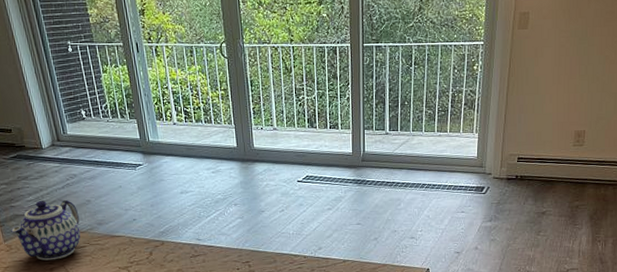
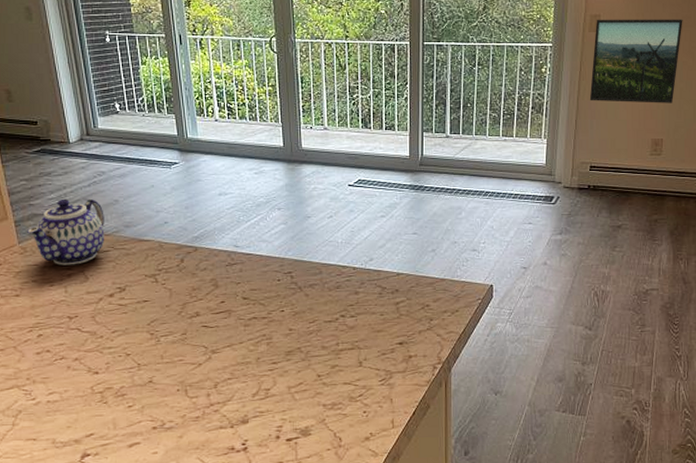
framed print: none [518,14,607,97] -> present [589,19,683,103]

